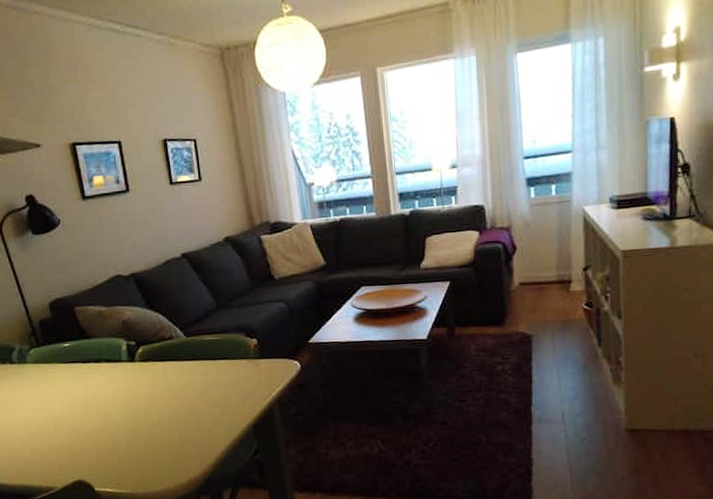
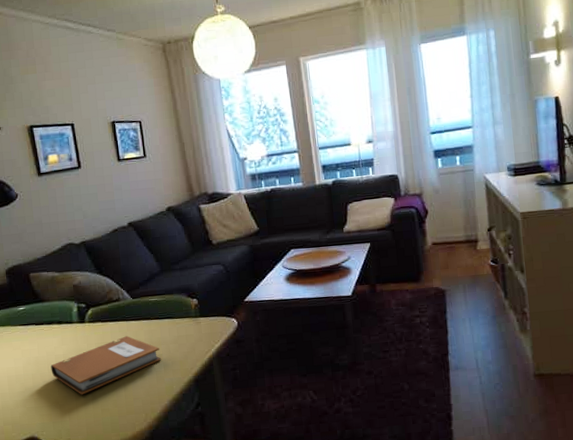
notebook: none [98,377,218,438] -> present [50,336,162,395]

